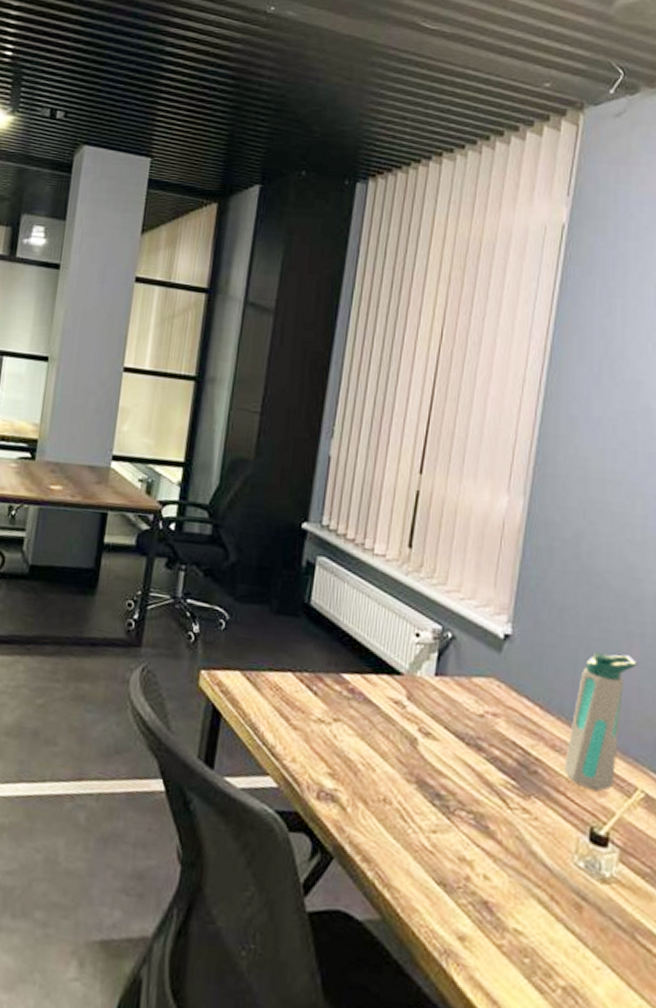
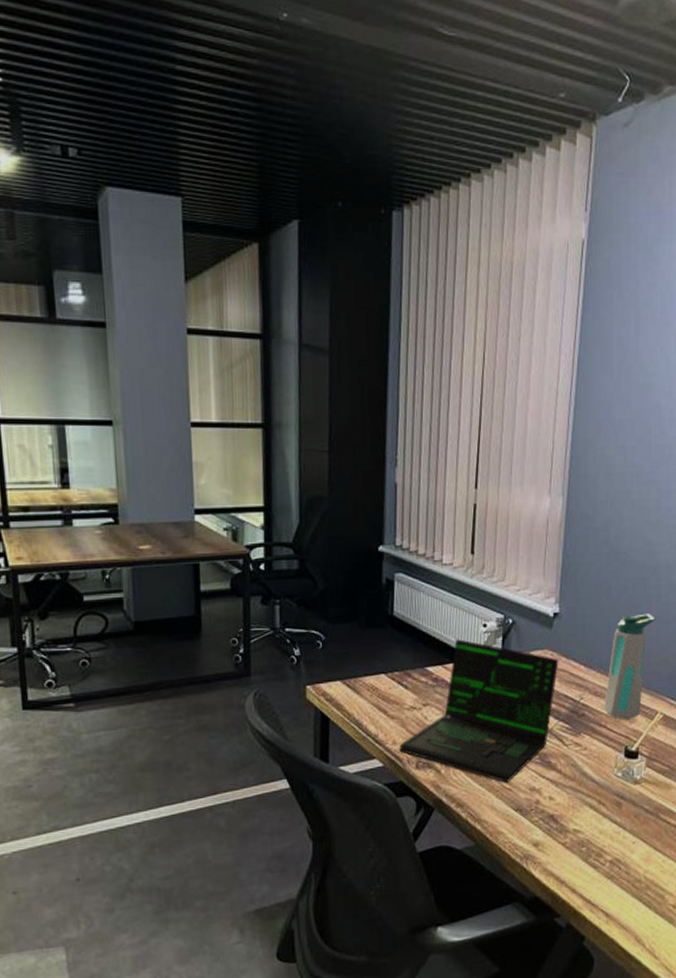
laptop: none [299,646,537,844] -> present [399,639,583,784]

